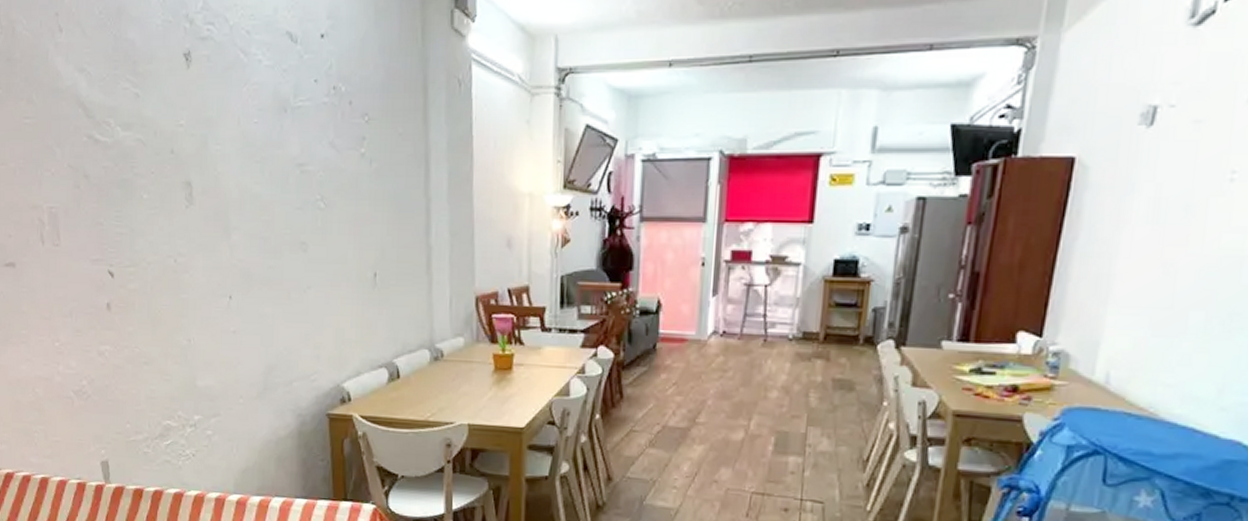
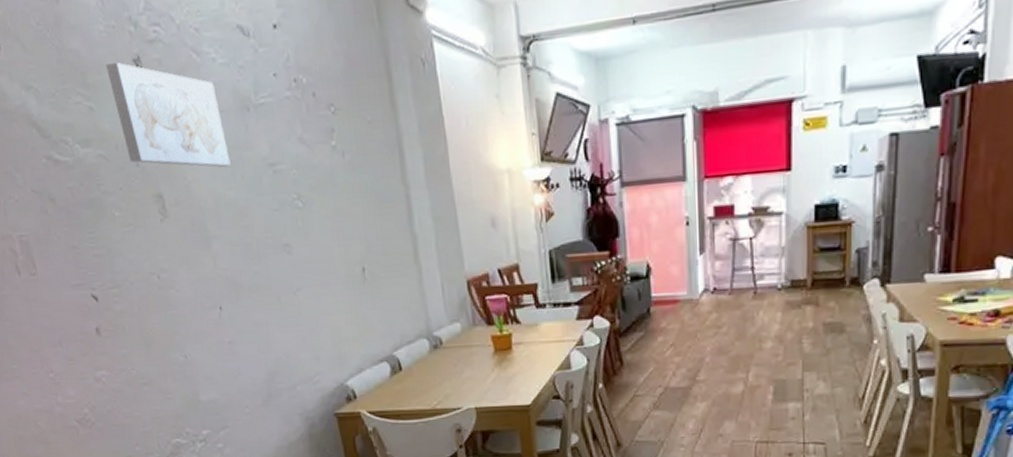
wall art: none [157,55,261,162] -> present [106,62,231,167]

